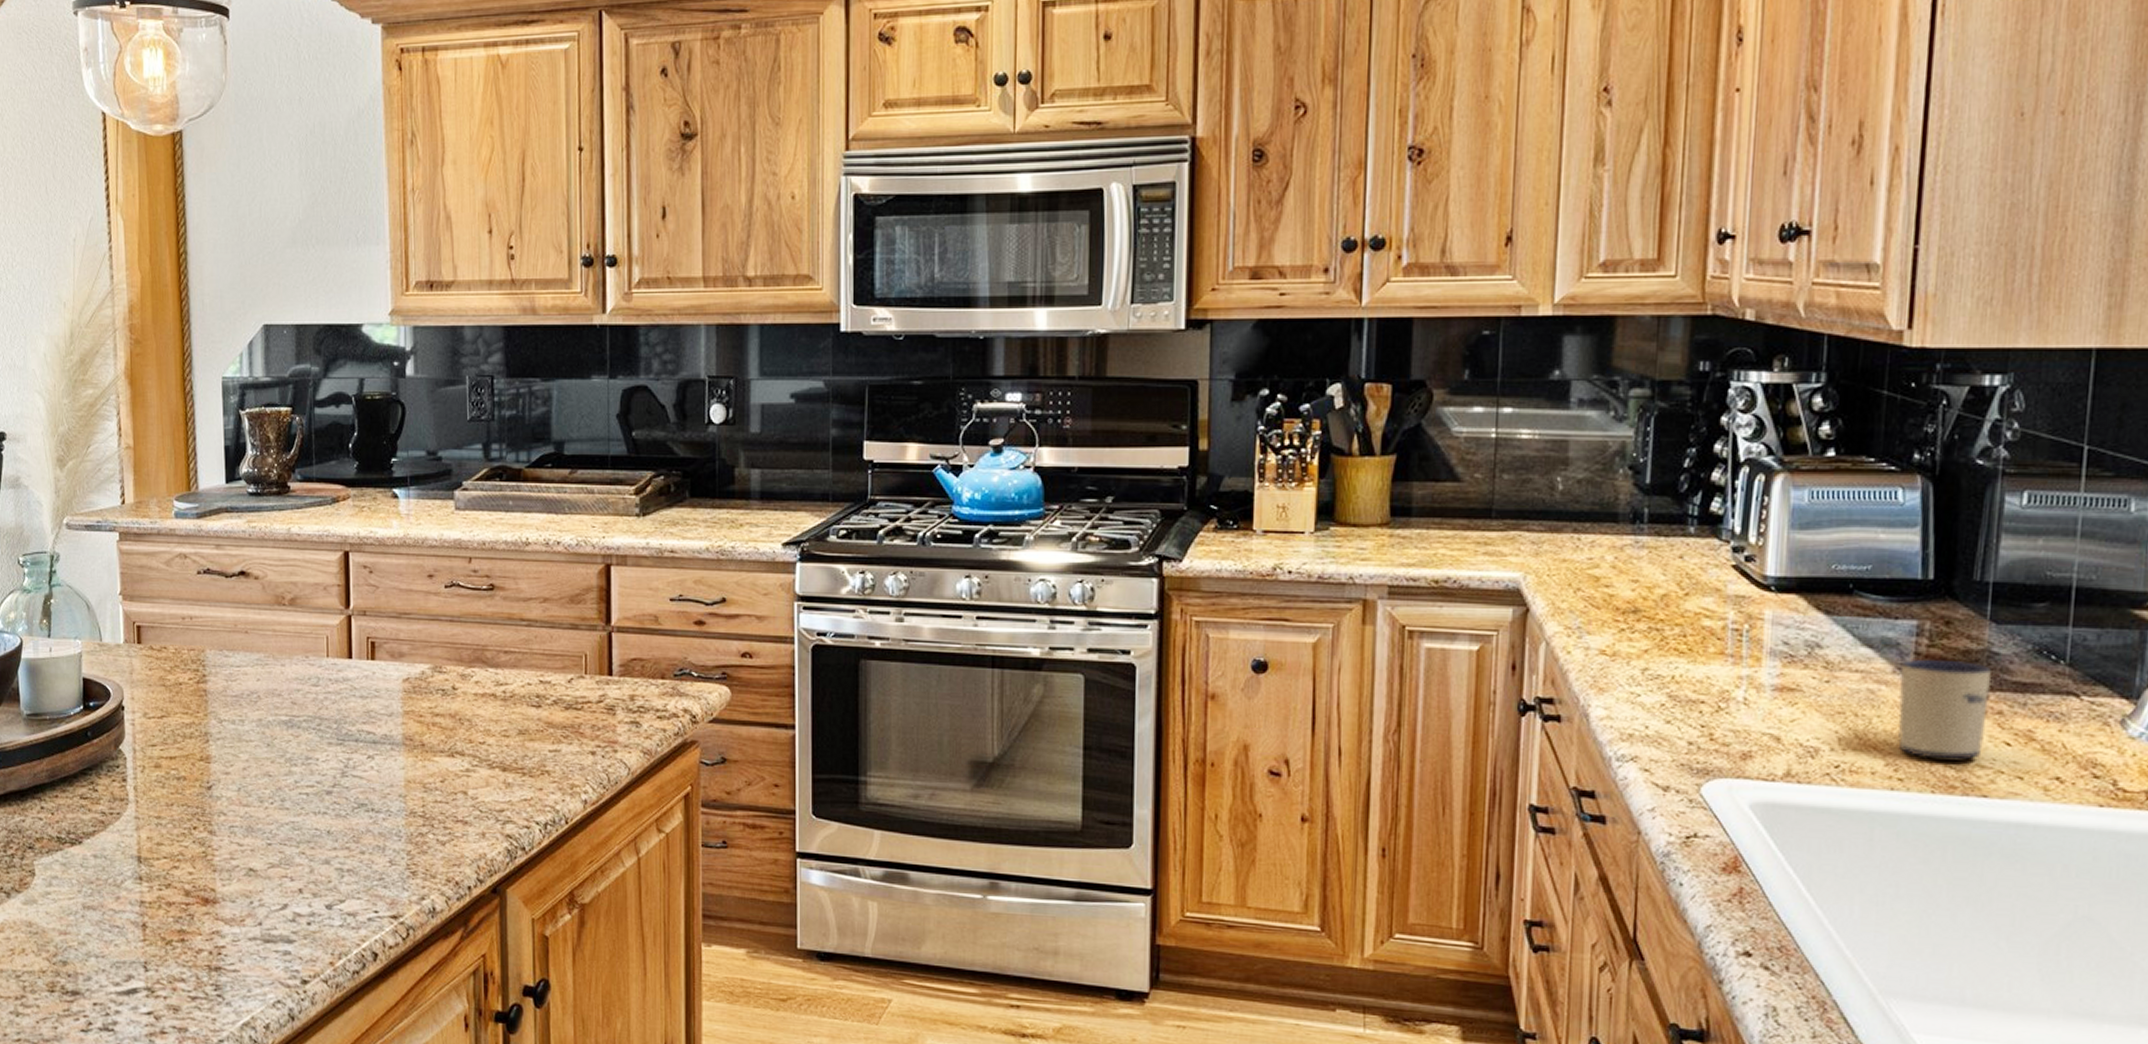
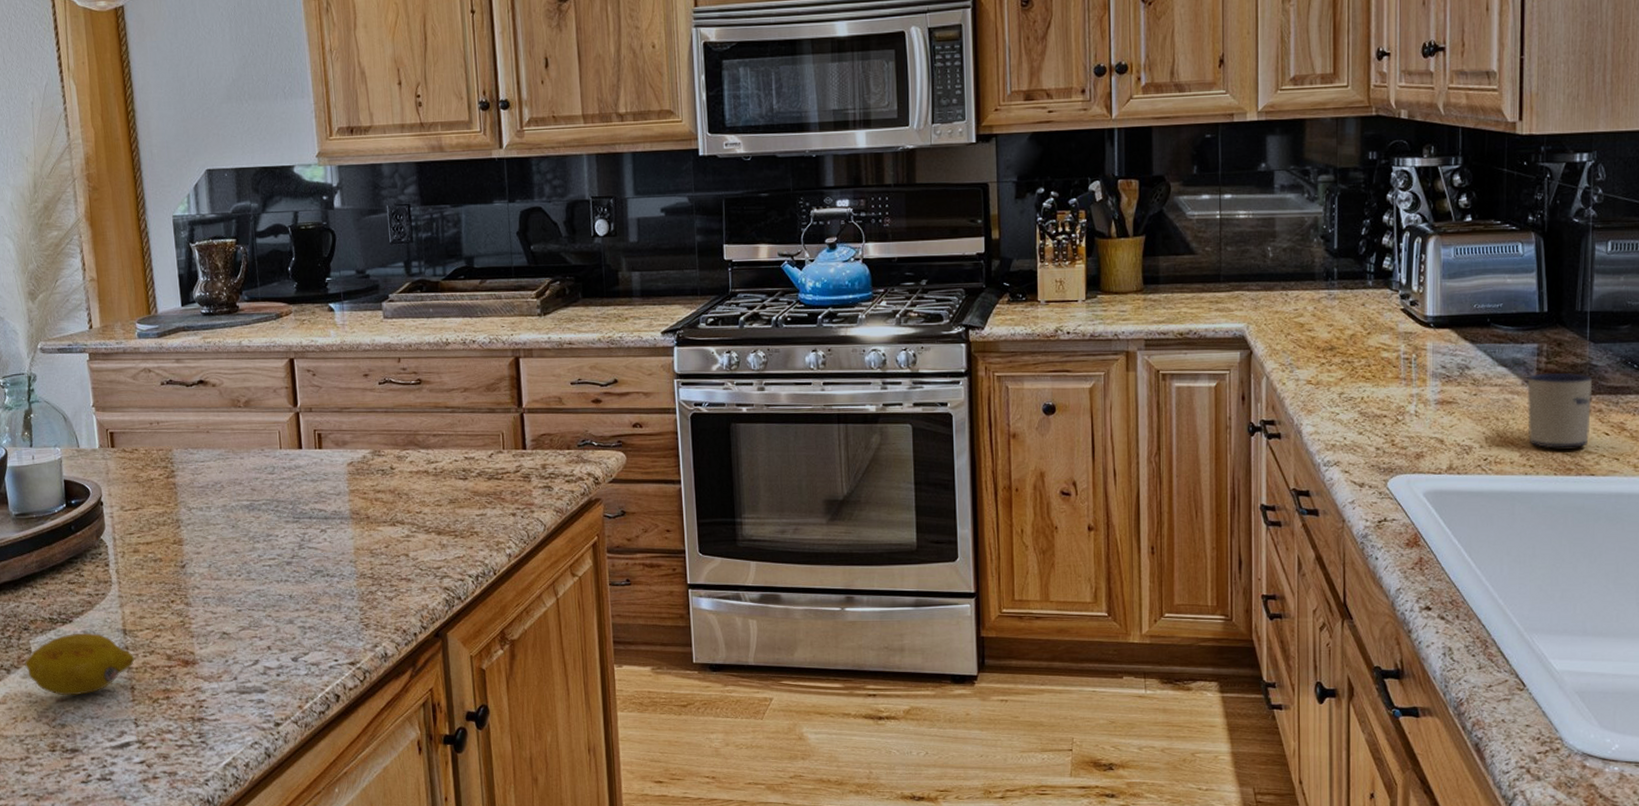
fruit: none [27,856,149,929] -> present [24,633,135,696]

